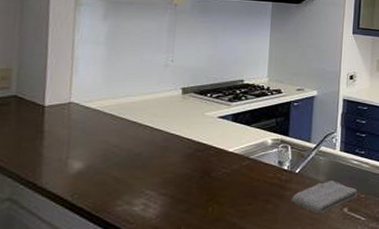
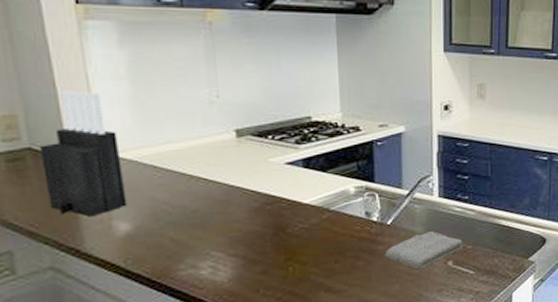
knife block: none [20,51,88,156] -> present [39,90,127,217]

